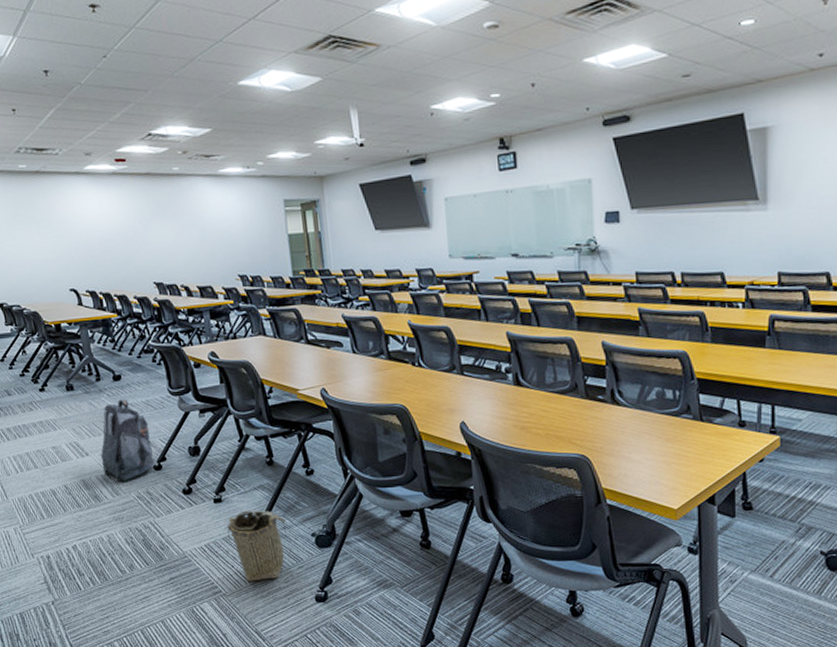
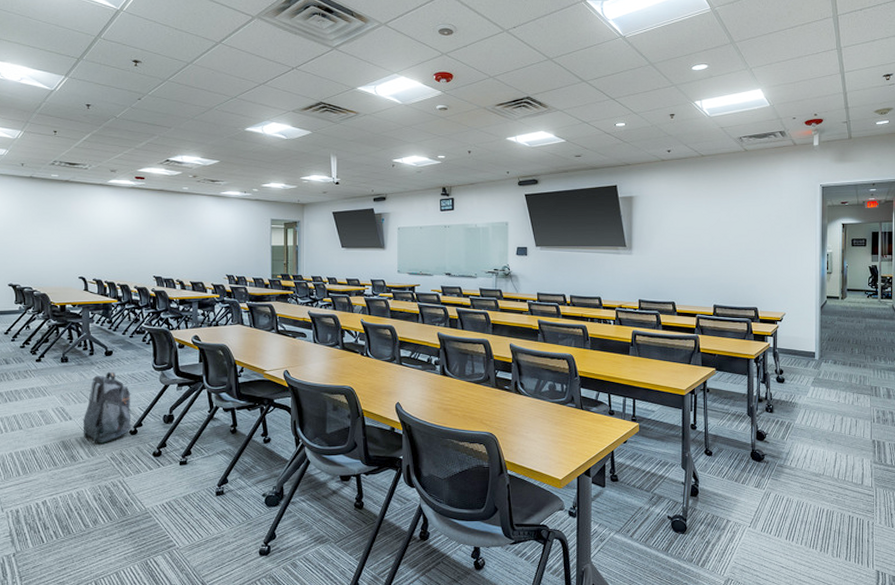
basket: present [226,510,292,582] -> none [188,472,244,537]

